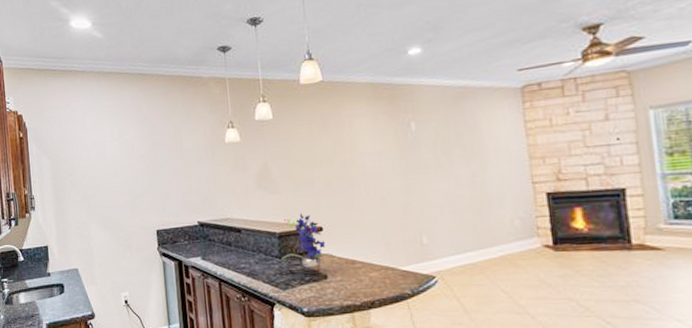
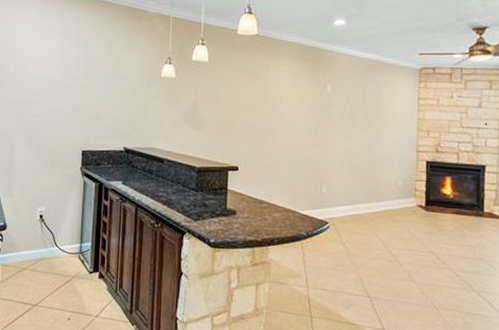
flower arrangement: present [281,212,336,275] -> none [197,151,246,210]

